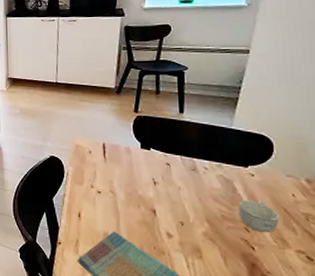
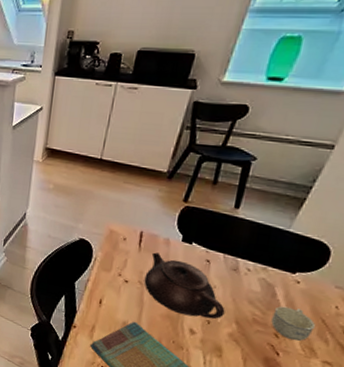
teapot: none [115,161,195,221] -> present [144,252,226,320]

